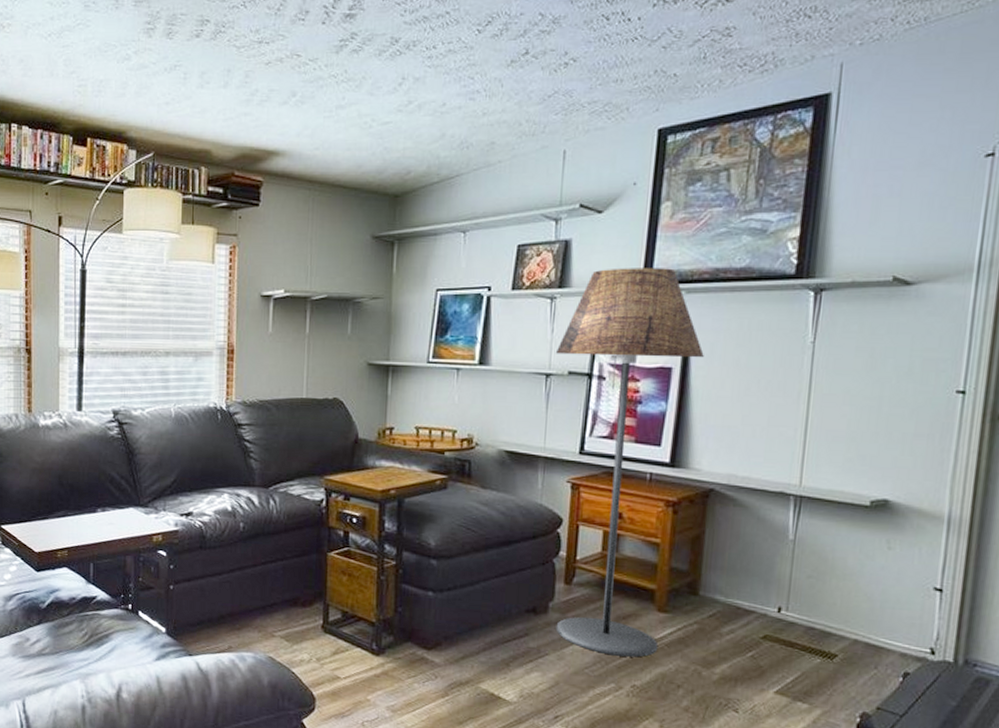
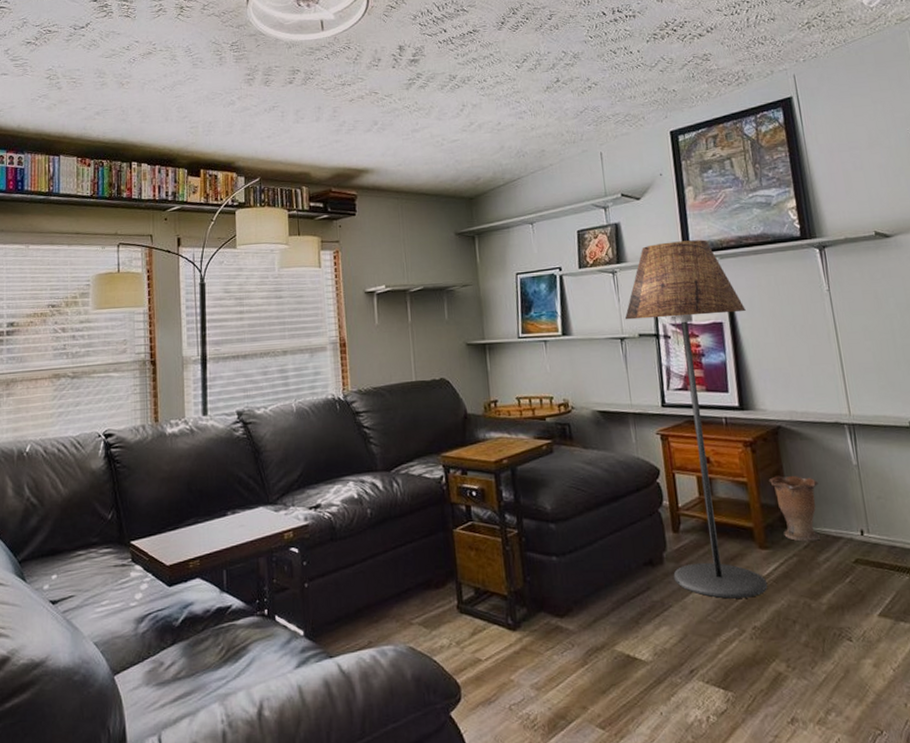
vase: none [685,540,743,612] -> present [768,475,820,542]

